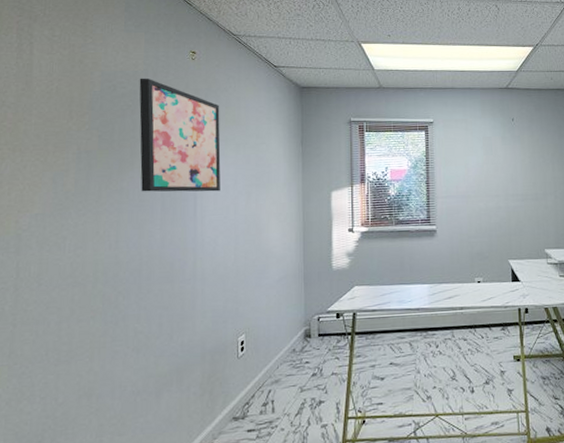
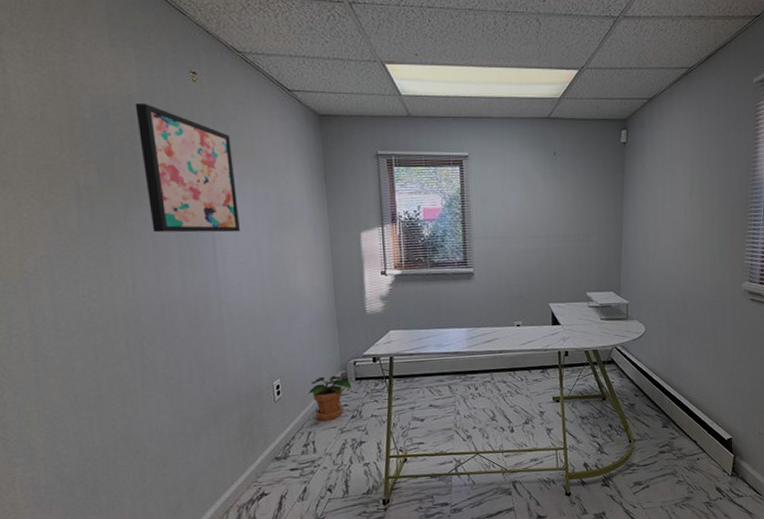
potted plant: none [271,331,315,379] -> present [308,375,352,422]

